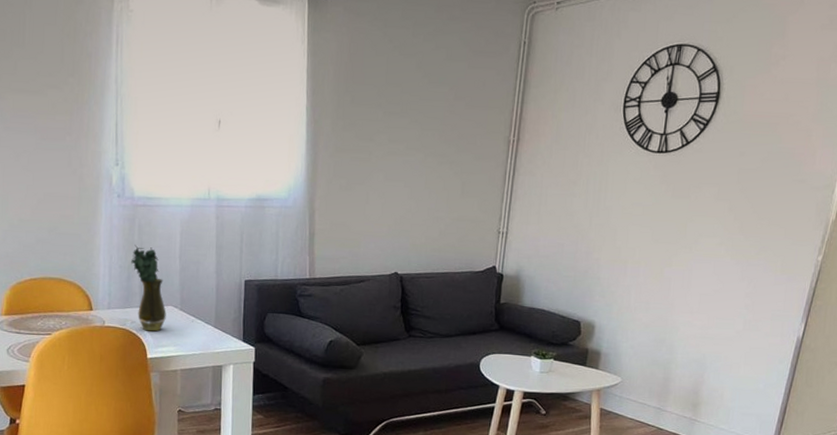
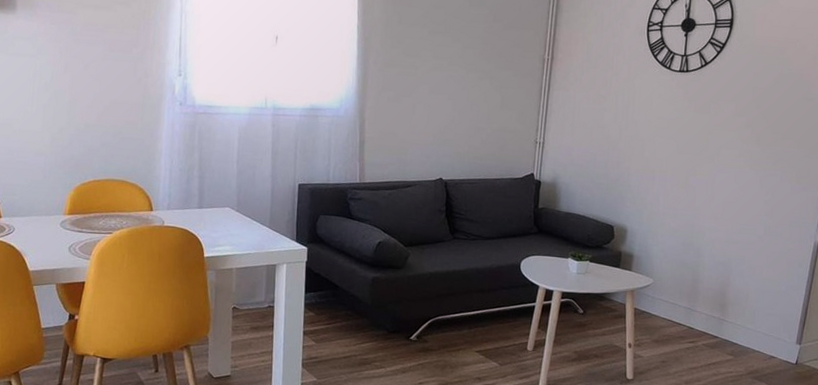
vase: present [131,244,166,332] -> none [191,149,223,232]

